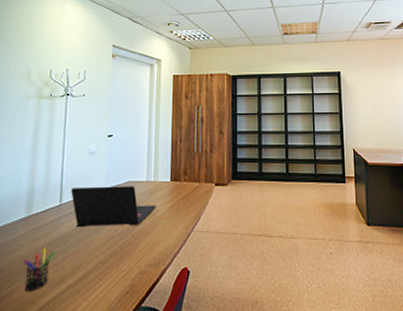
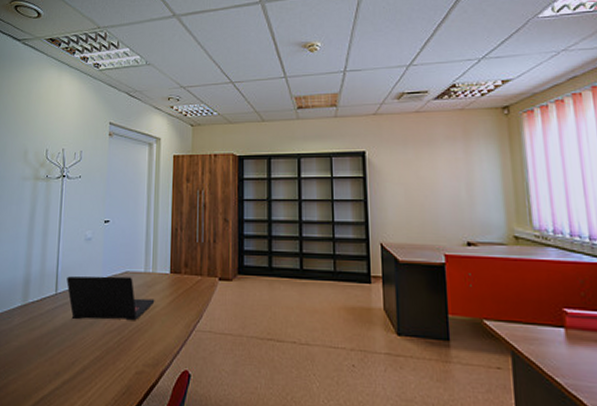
pen holder: present [23,247,55,292] -> none [19,338,51,385]

